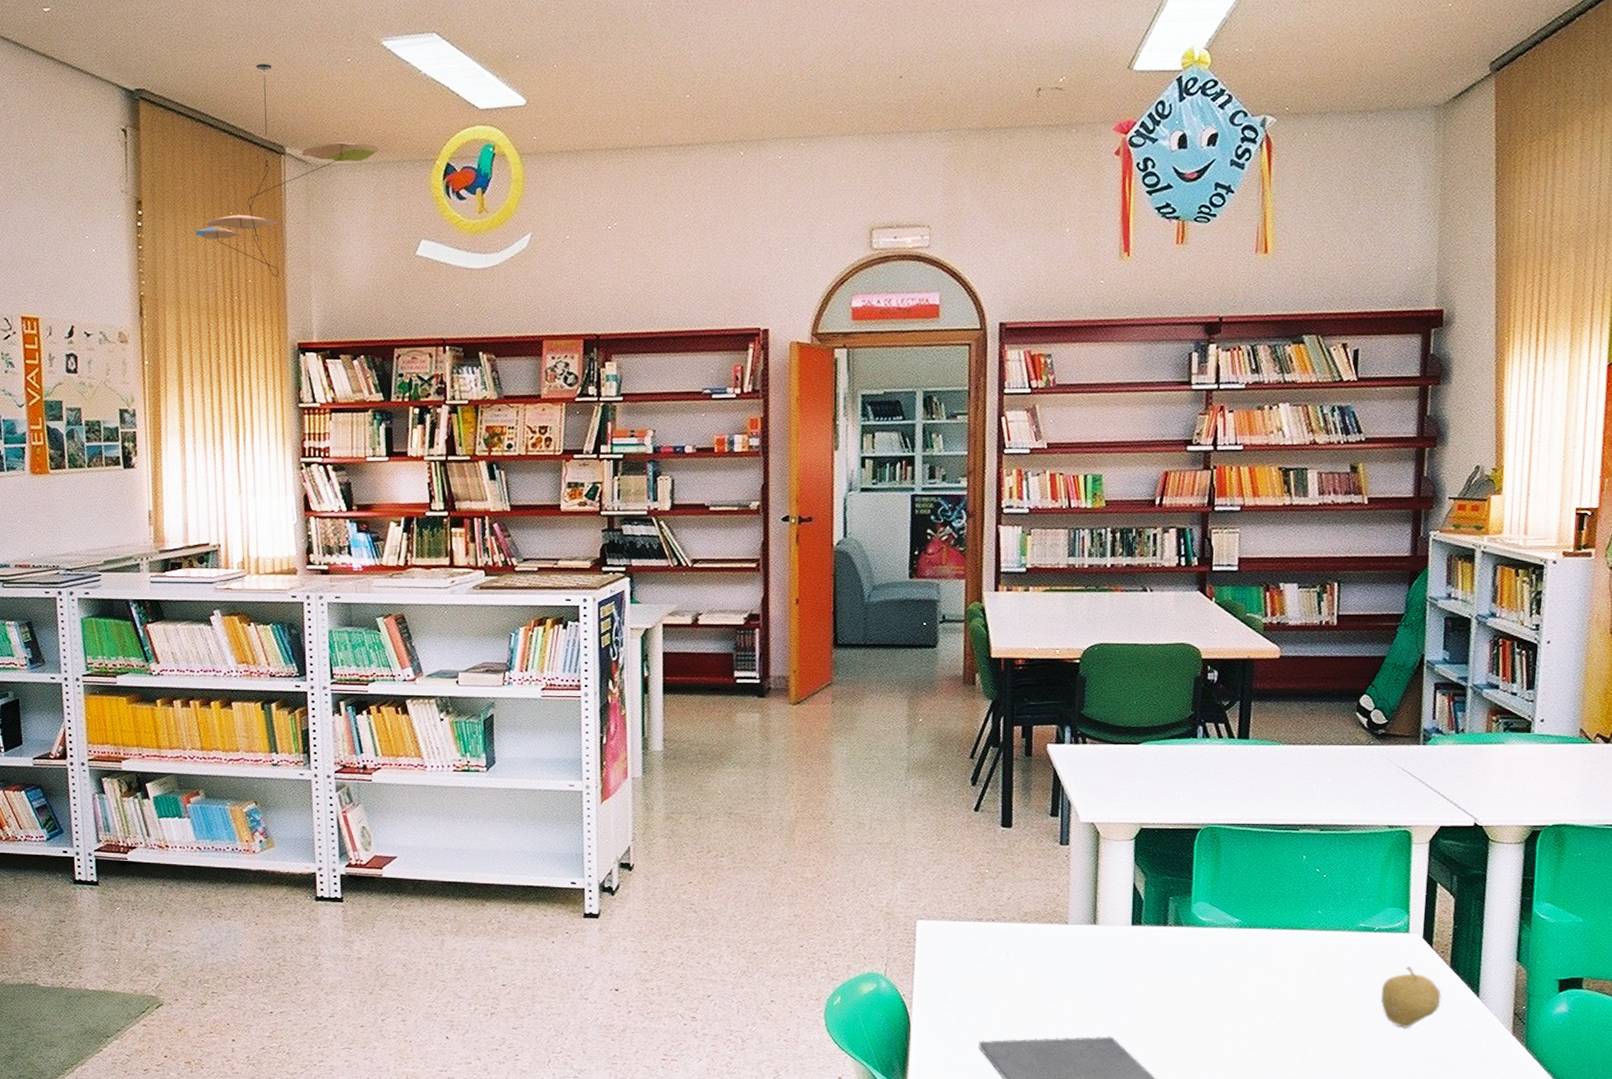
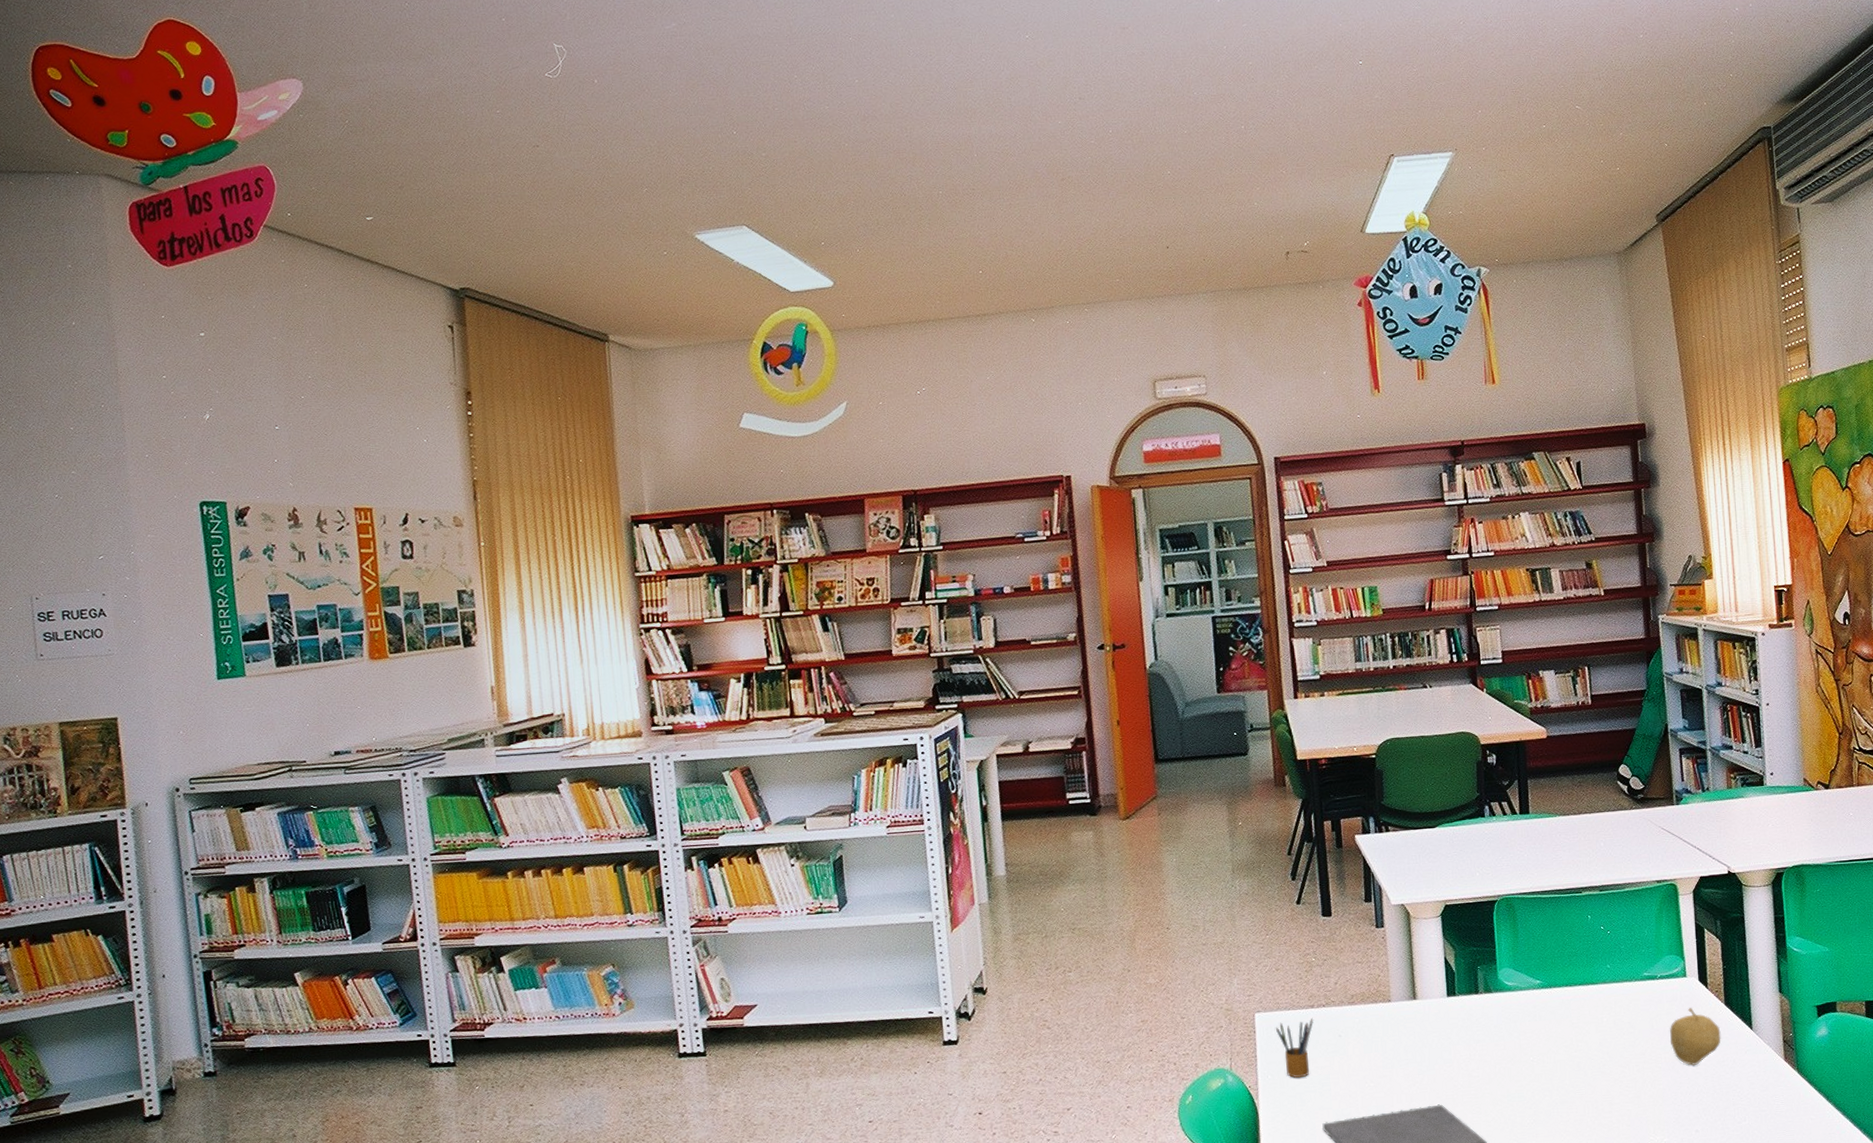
ceiling mobile: present [196,64,379,277] -> none [525,260,699,455]
pencil box: none [938,931,981,992] -> present [1276,1017,1314,1078]

